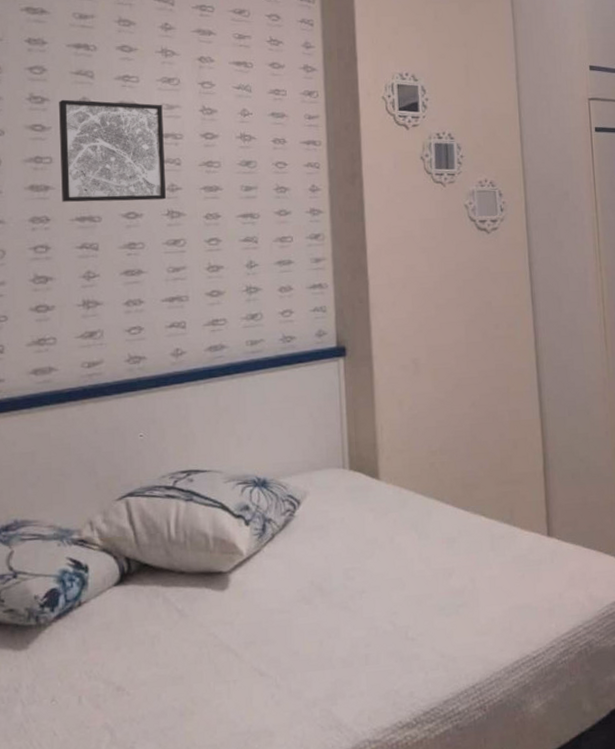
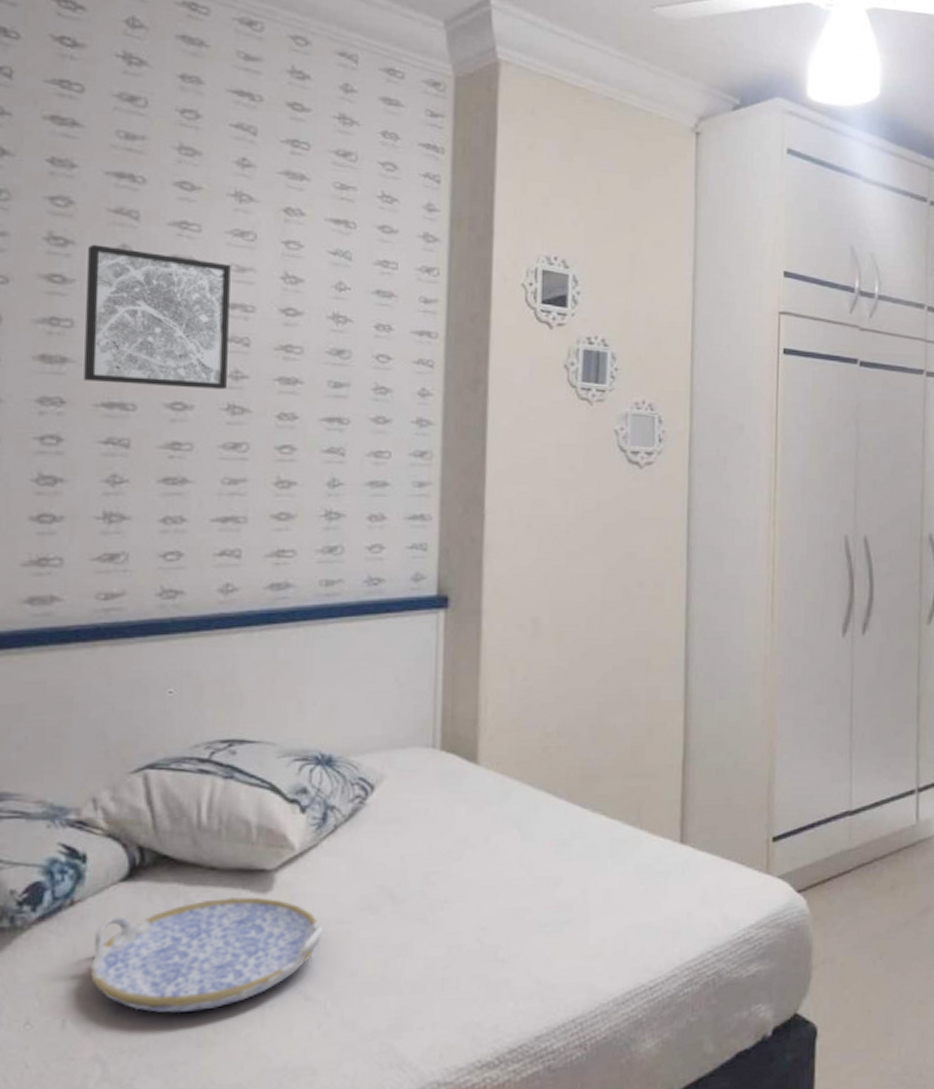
serving tray: none [96,594,271,689] -> present [89,896,325,1013]

